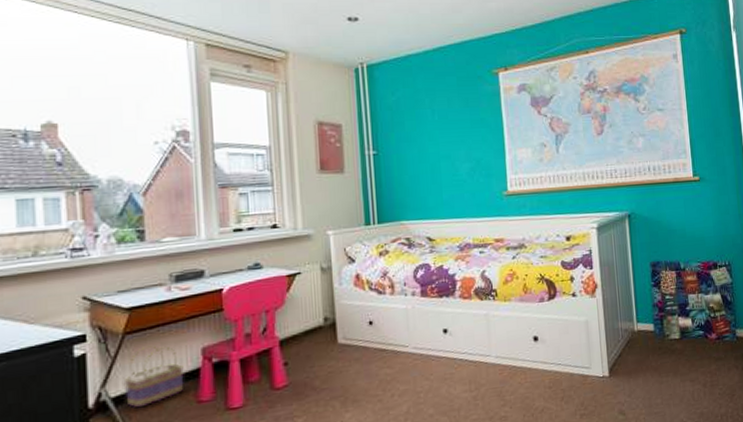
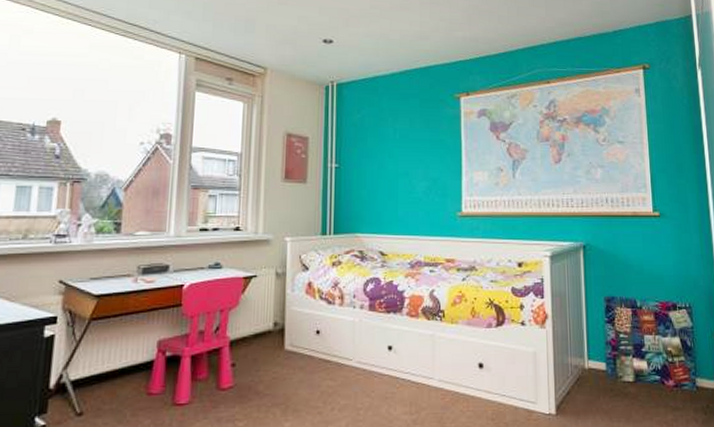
basket: present [123,346,184,408] -> none [83,334,139,394]

